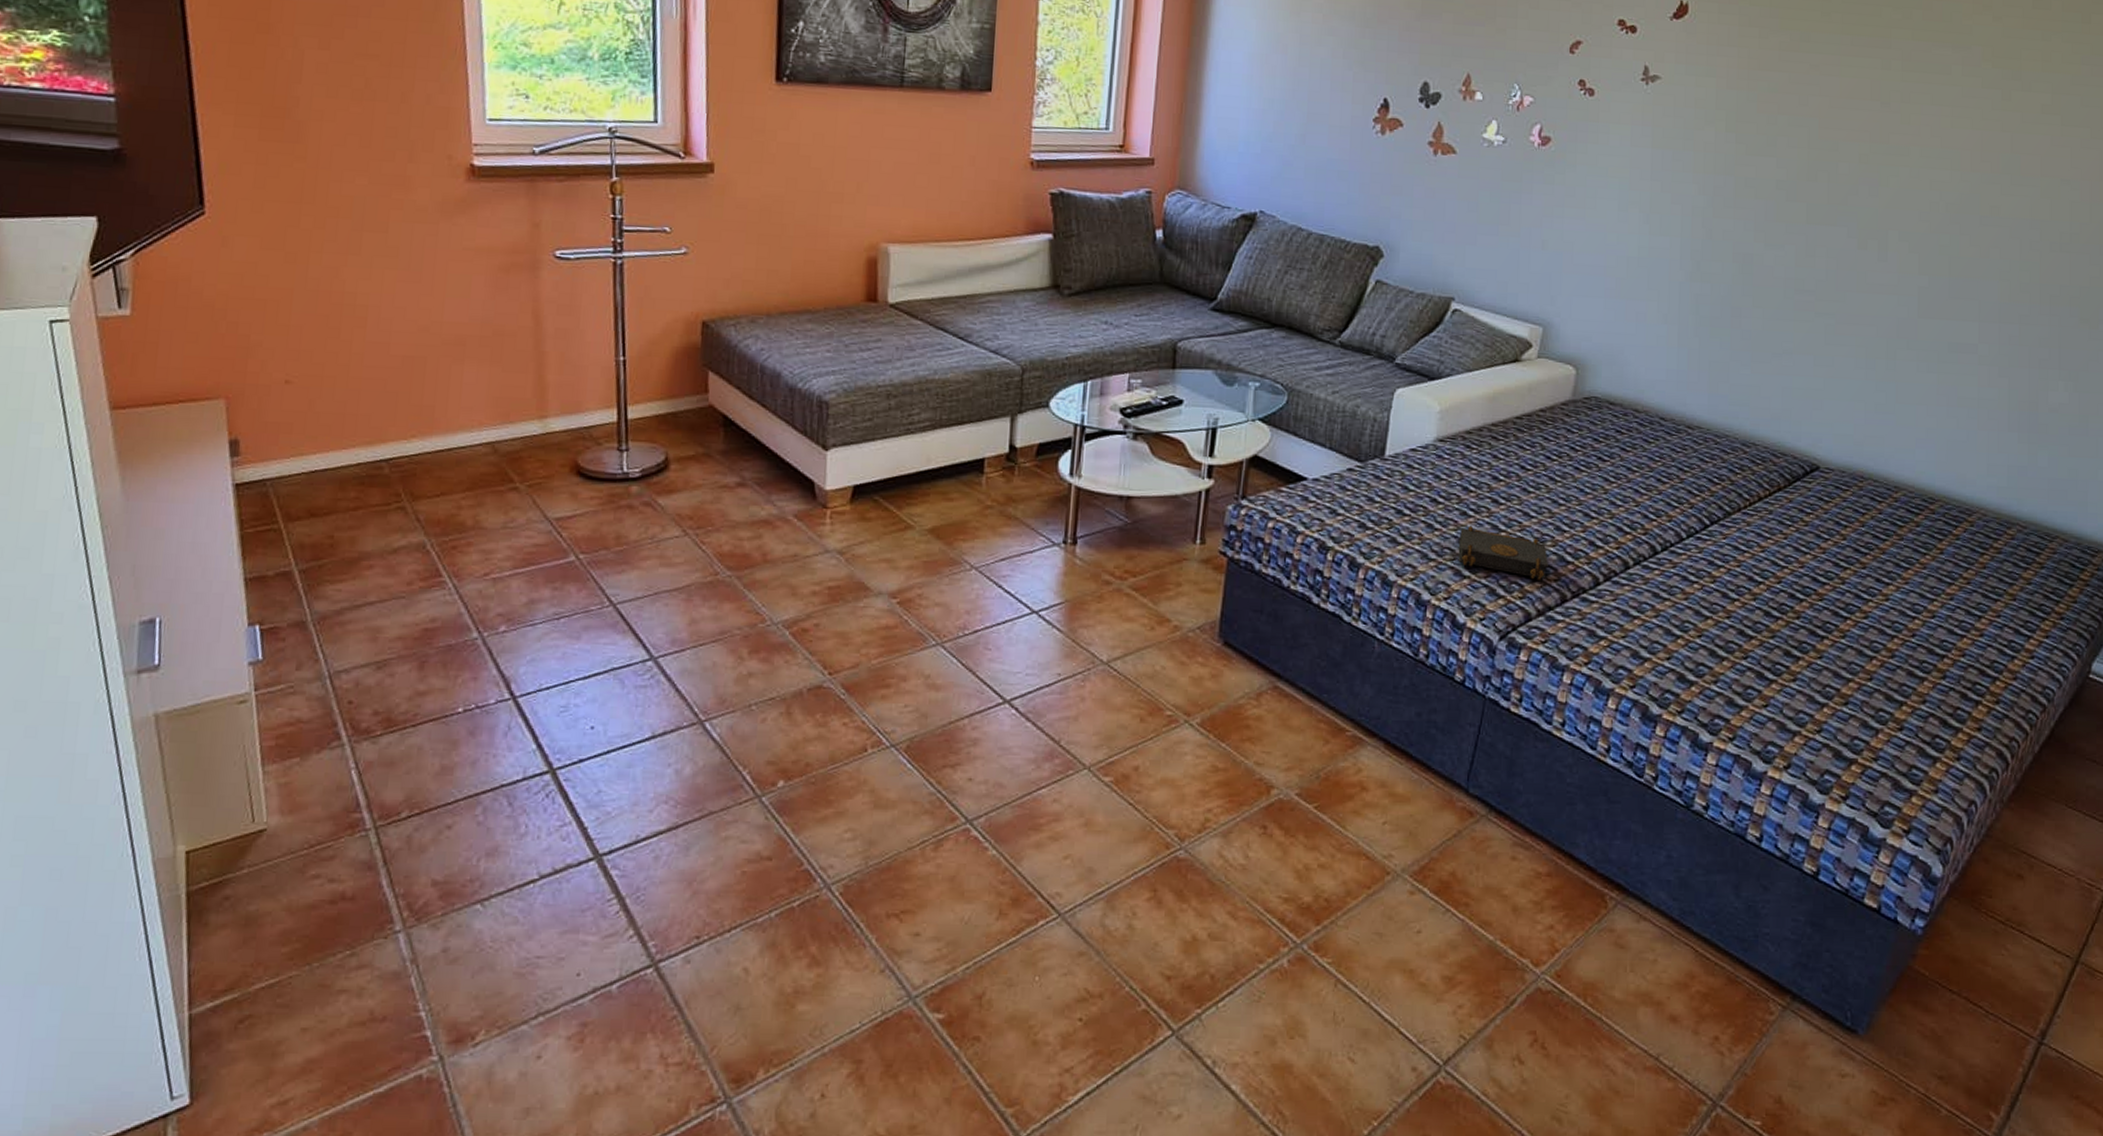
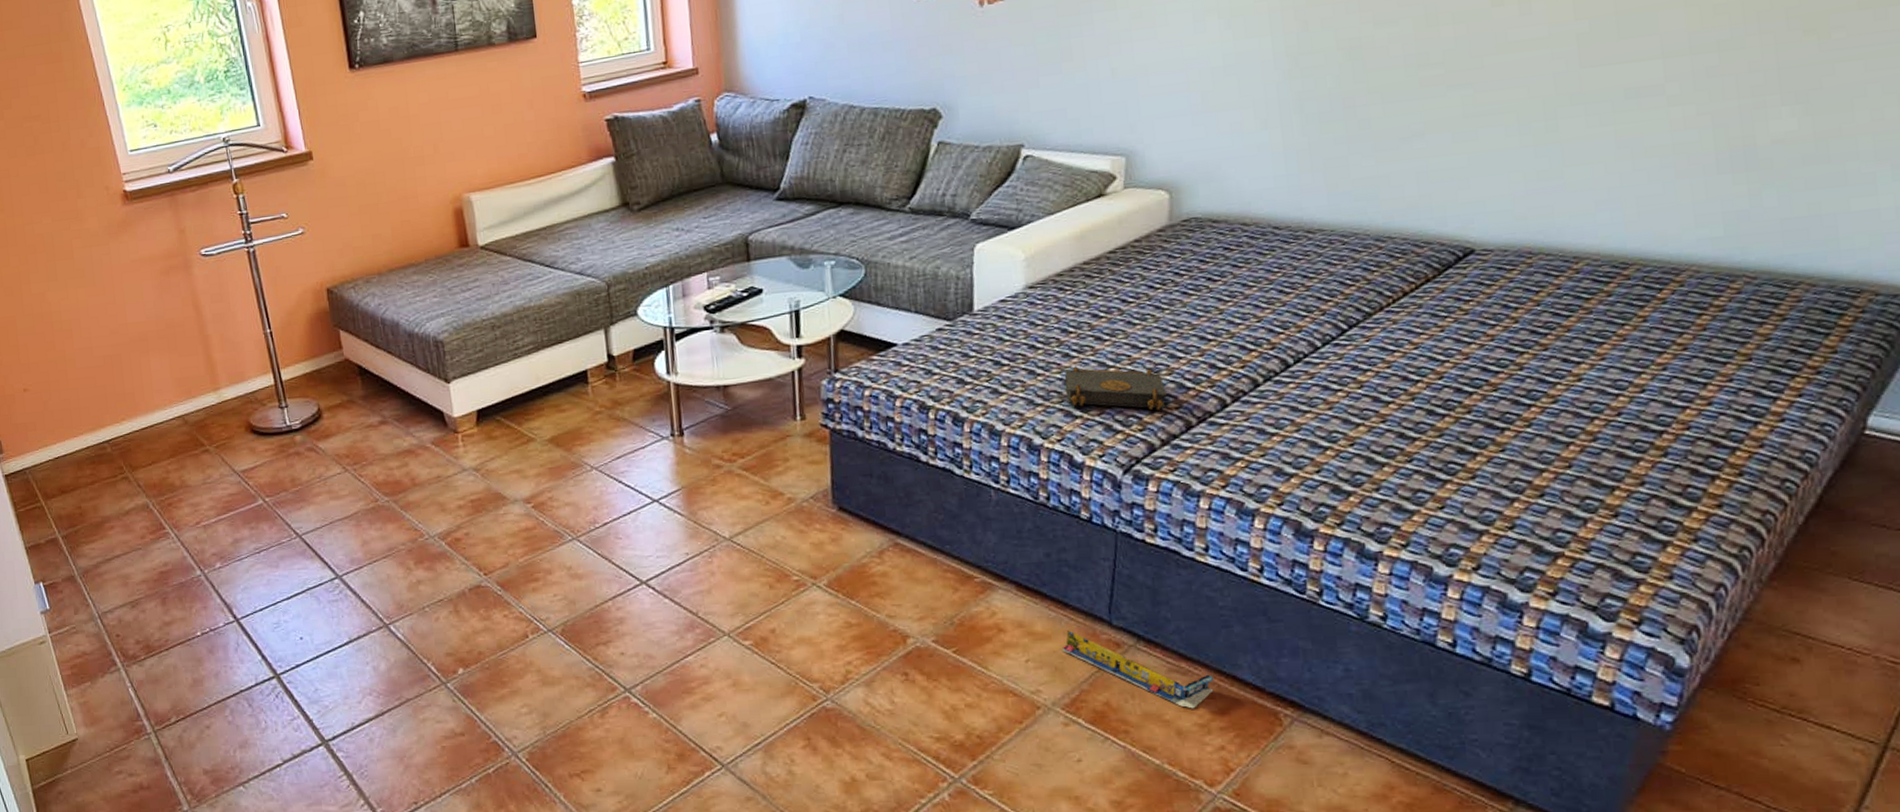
architectural model: none [1418,794,1552,885] -> present [1062,630,1214,709]

